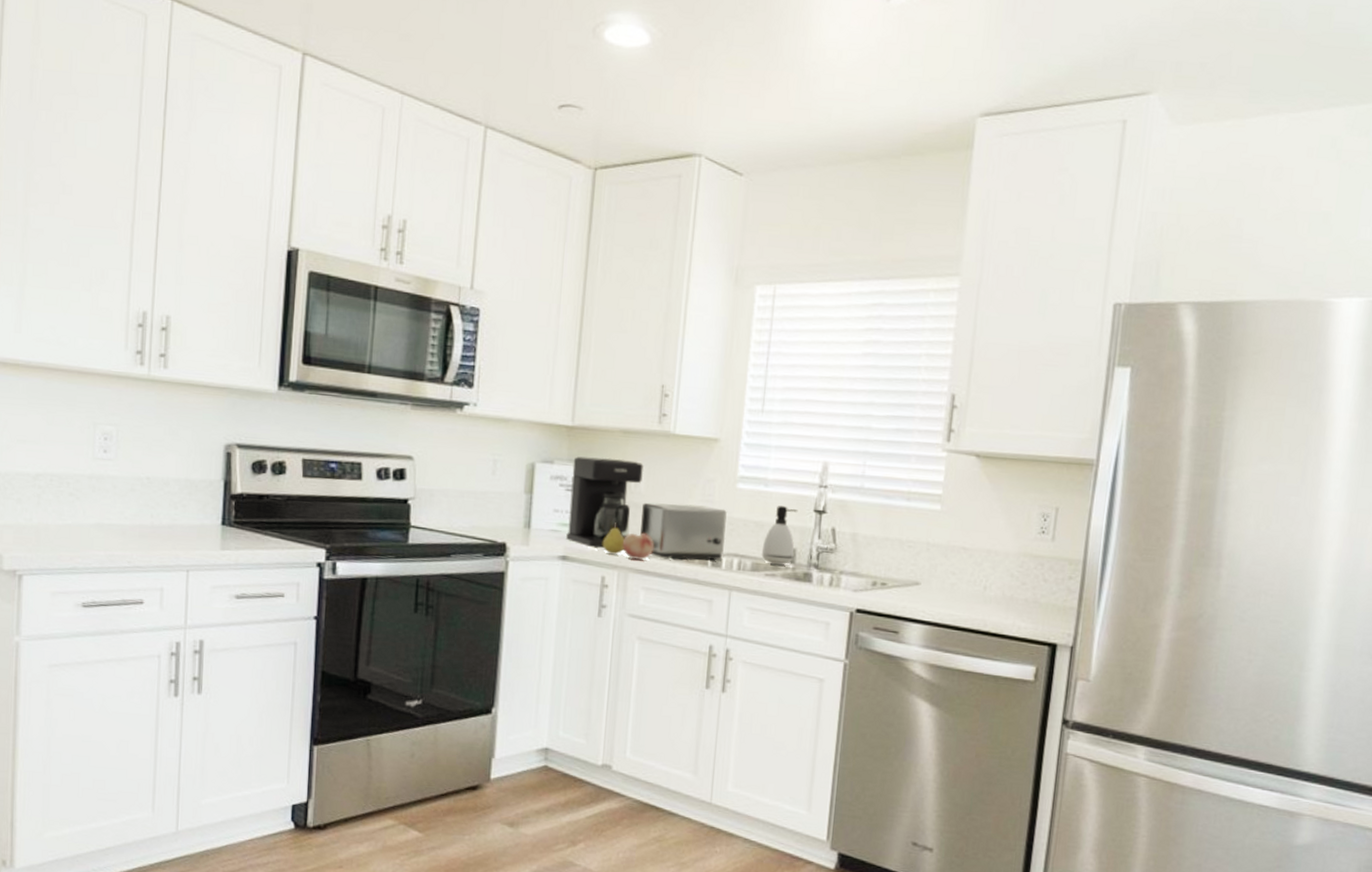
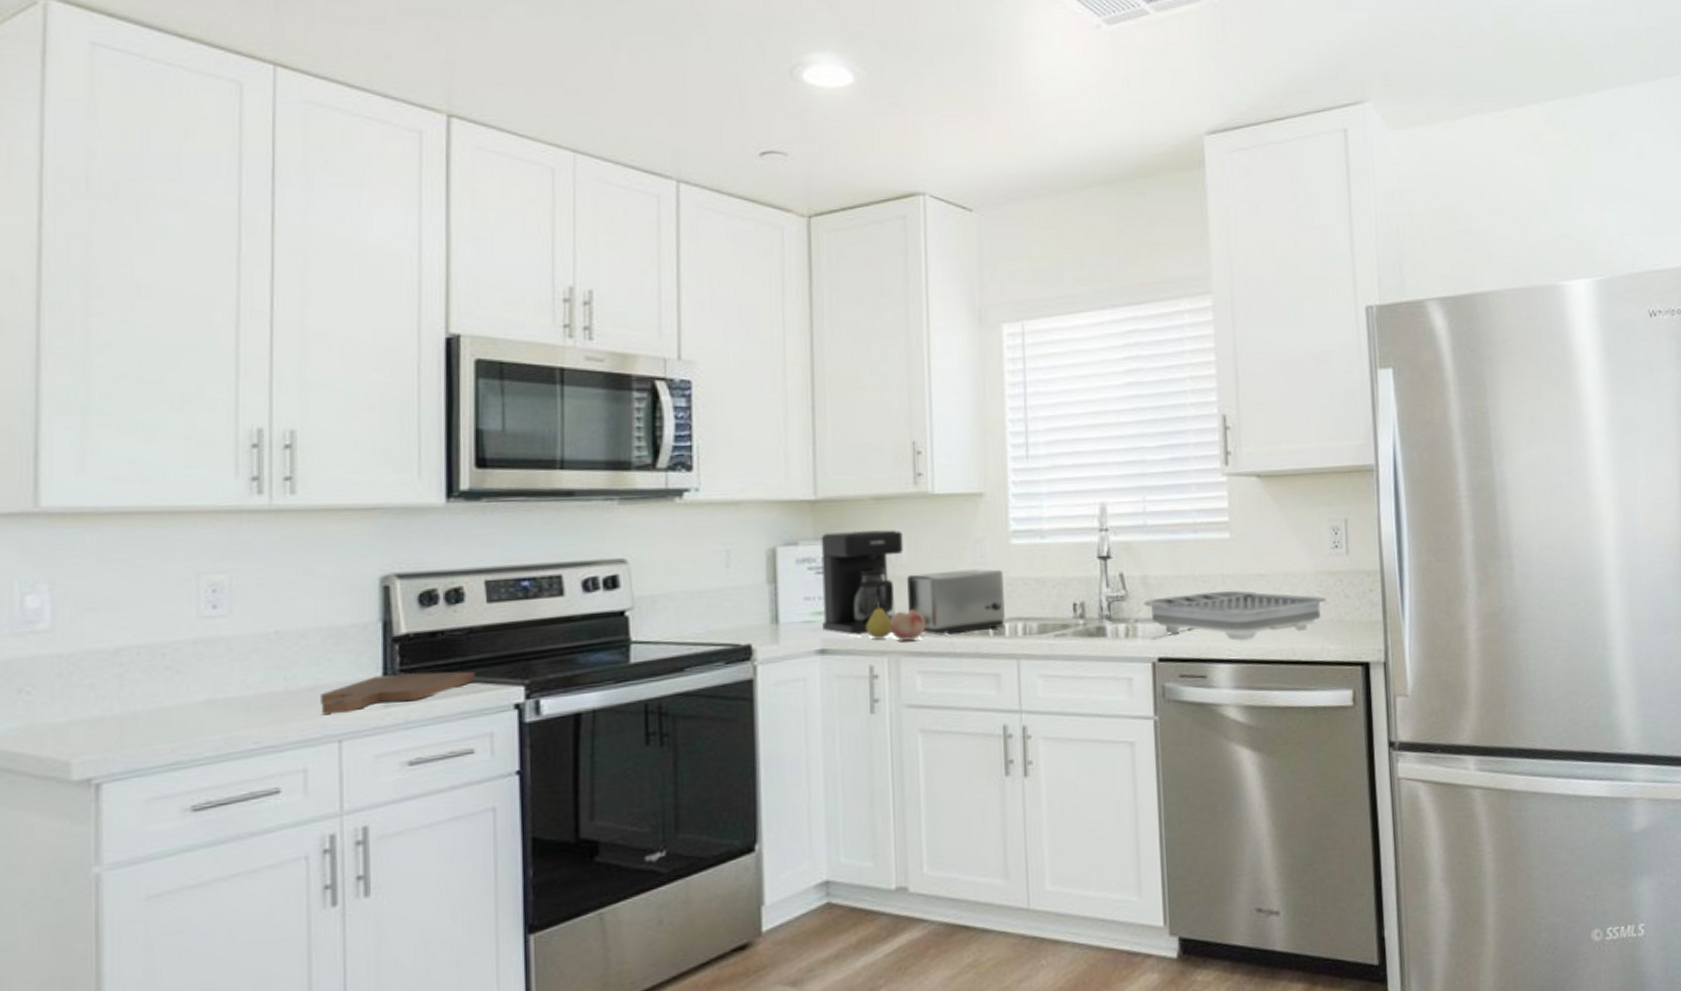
cutting board: none [175,524,289,550] -> present [320,671,475,715]
soap dispenser: present [761,506,798,565] -> none [1047,557,1083,623]
dish rack: none [850,554,1025,606] -> present [1143,590,1326,641]

